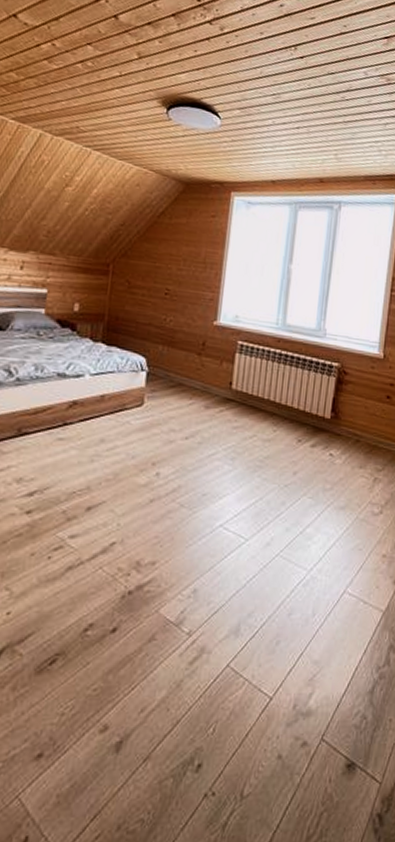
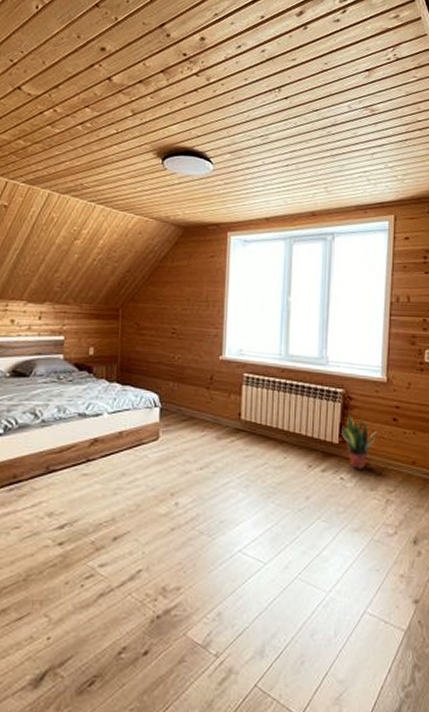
potted plant: none [334,388,370,446] -> present [341,413,377,469]

